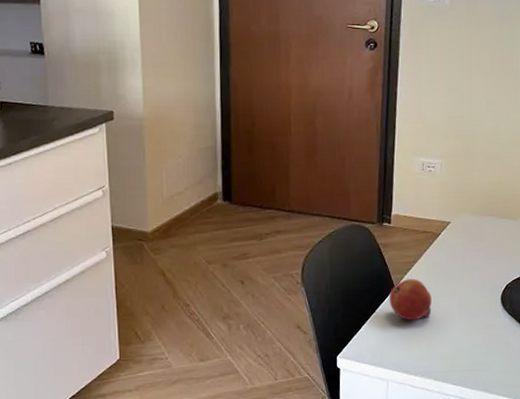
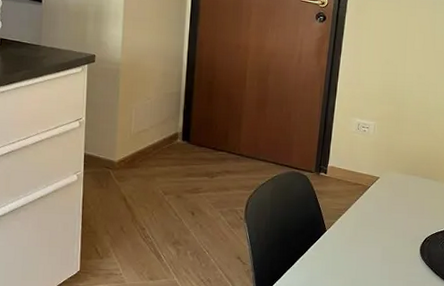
fruit: present [389,279,432,321] -> none [320,224,358,262]

